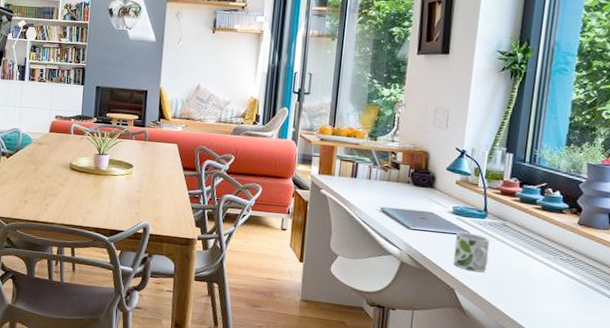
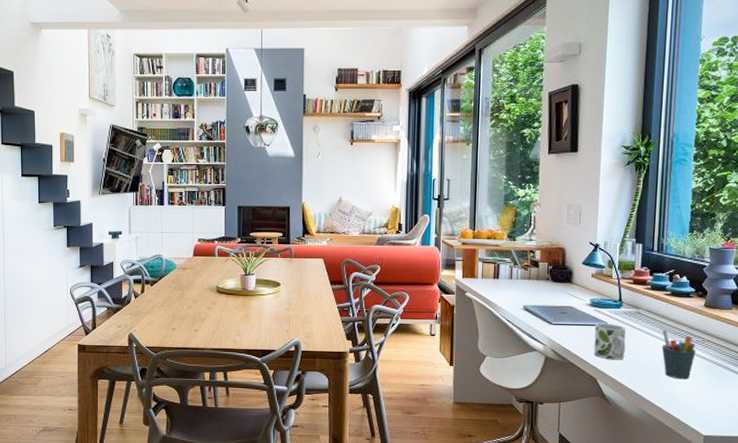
pen holder: none [527,245,566,299] -> present [661,330,696,380]

